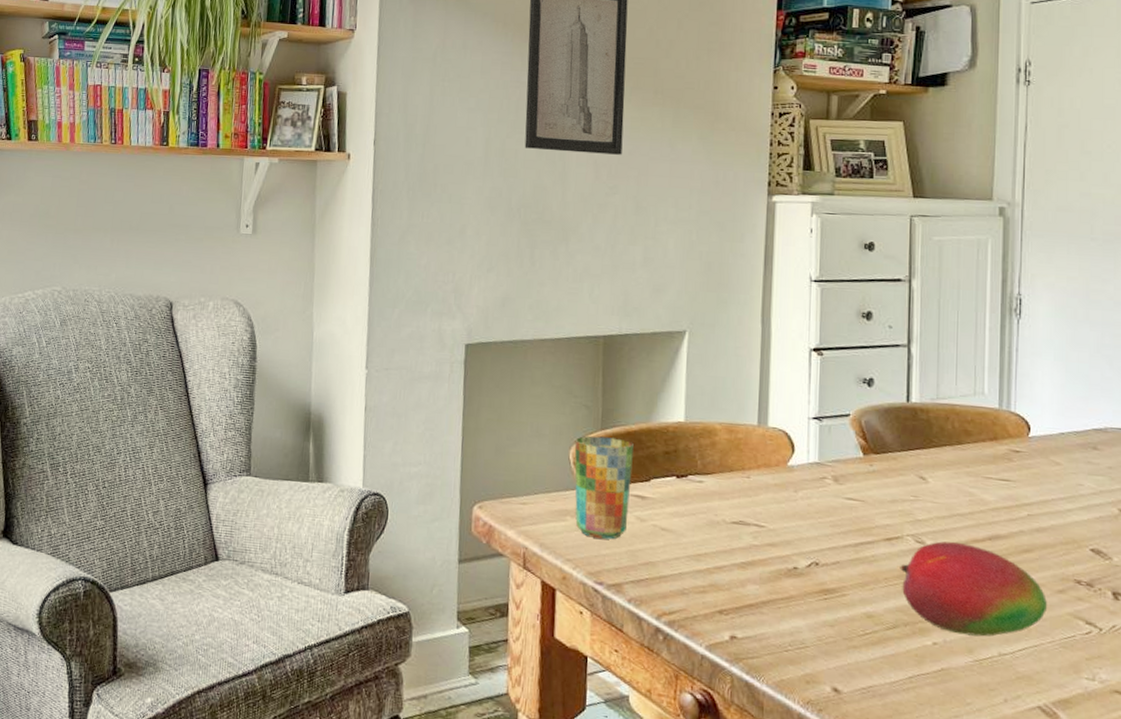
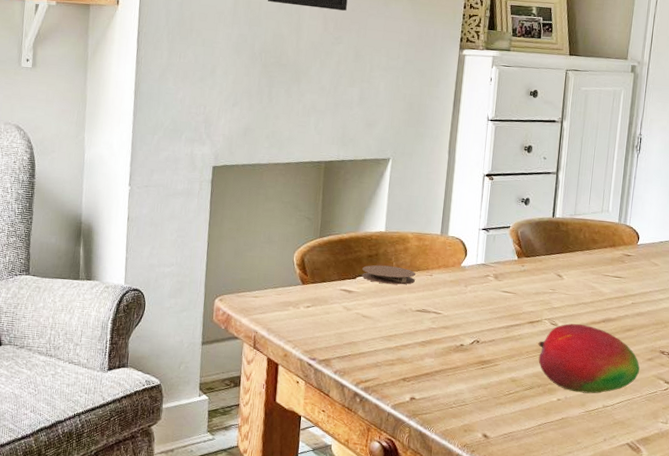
cup: present [574,436,634,540] -> none [296,242,344,325]
coaster: none [657,464,728,490] -> present [362,265,416,285]

